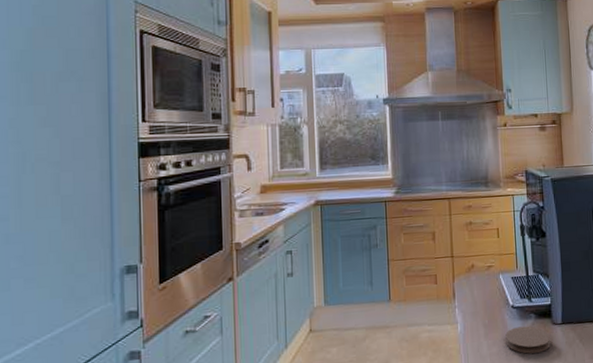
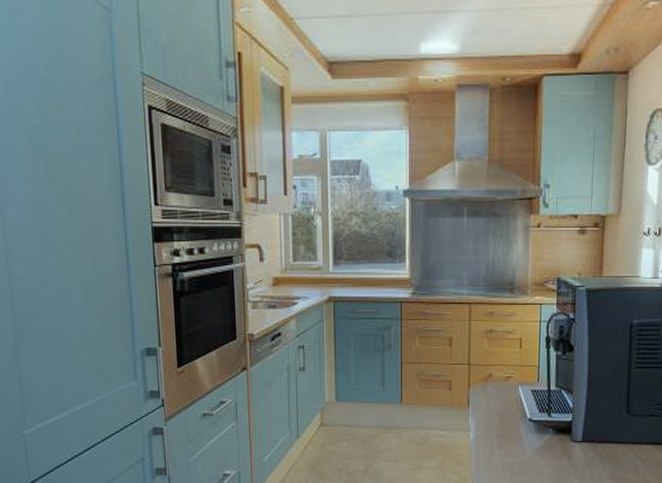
coaster: present [505,326,552,354] -> none [520,440,569,468]

